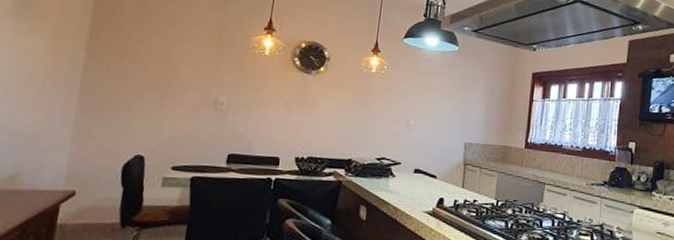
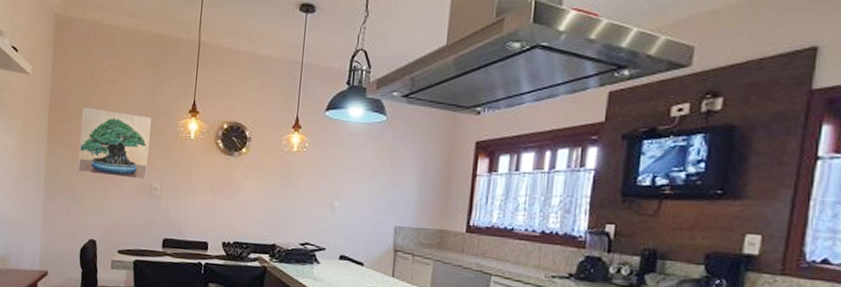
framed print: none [126,14,221,93] -> present [78,107,151,179]

